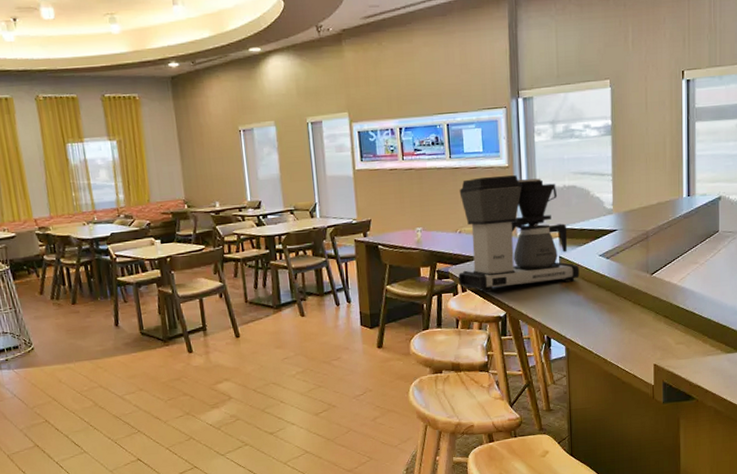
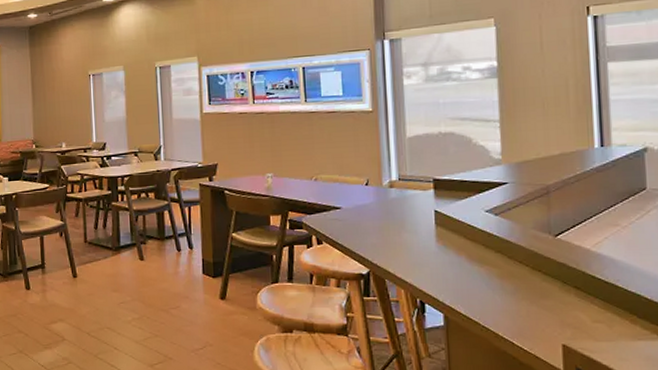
coffee maker: present [458,175,580,293] -> none [313,120,461,246]

